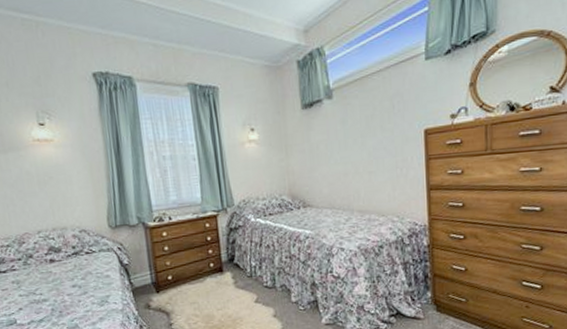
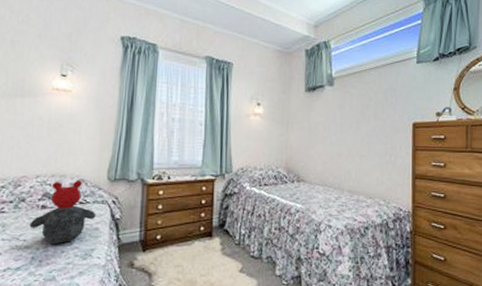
teddy bear: none [42,231,105,294] -> present [29,180,96,244]

